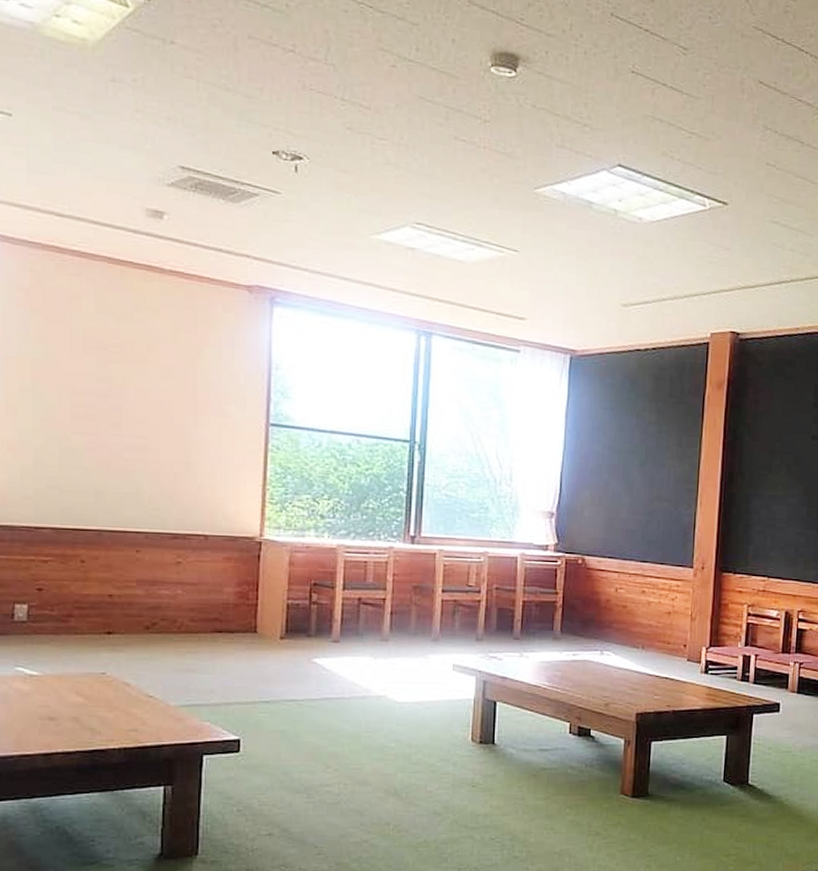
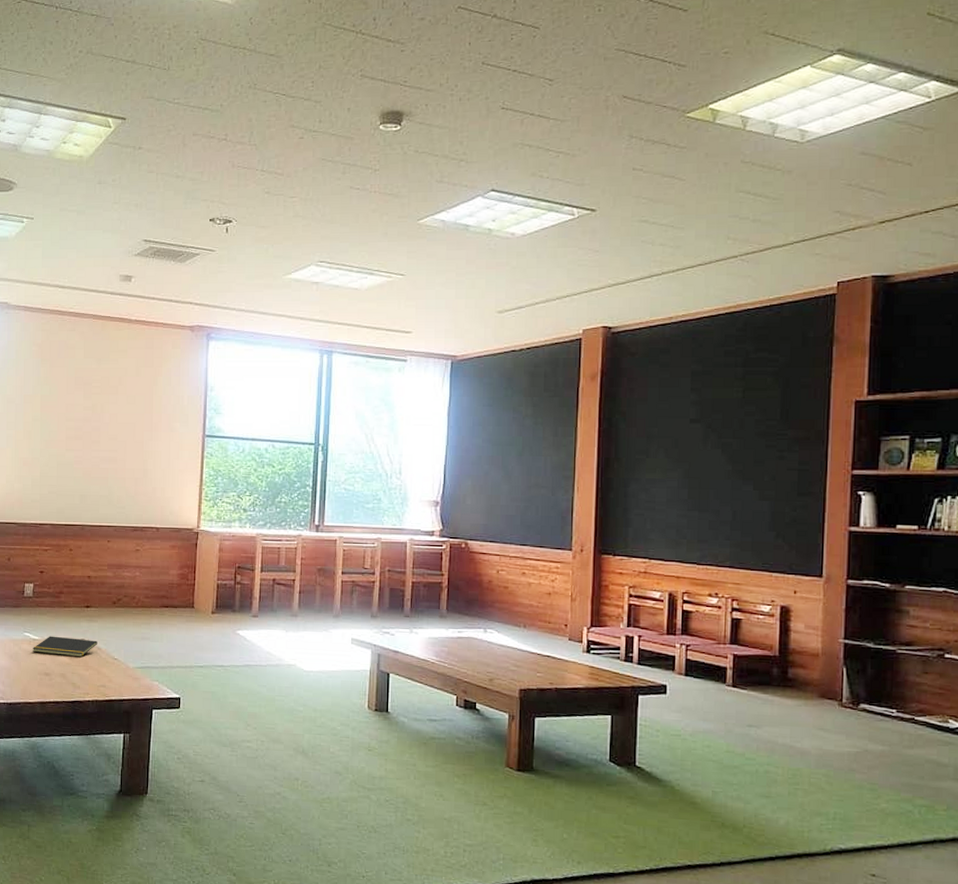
notepad: none [29,670,125,696] -> present [33,636,98,658]

